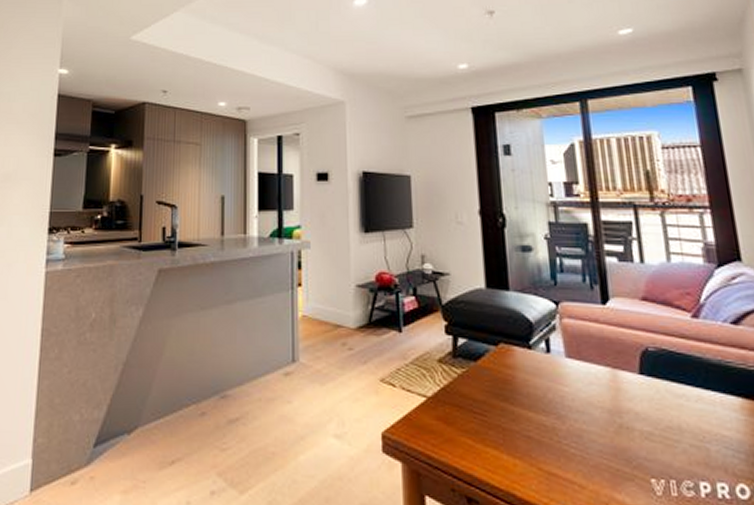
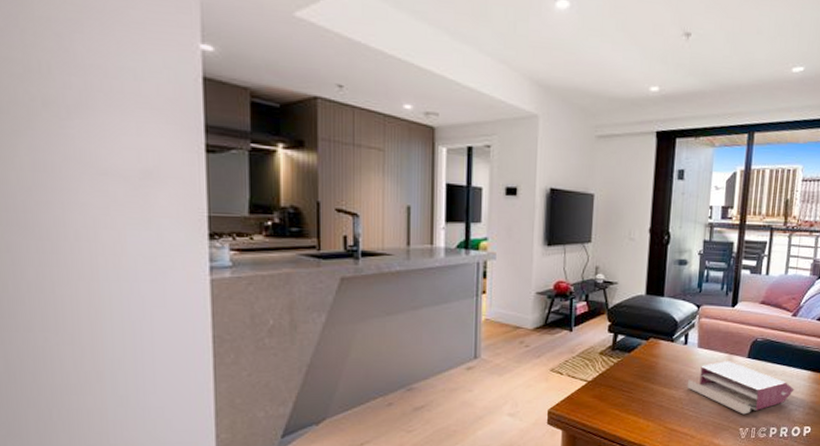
book: none [560,377,723,458] -> present [688,361,794,415]

